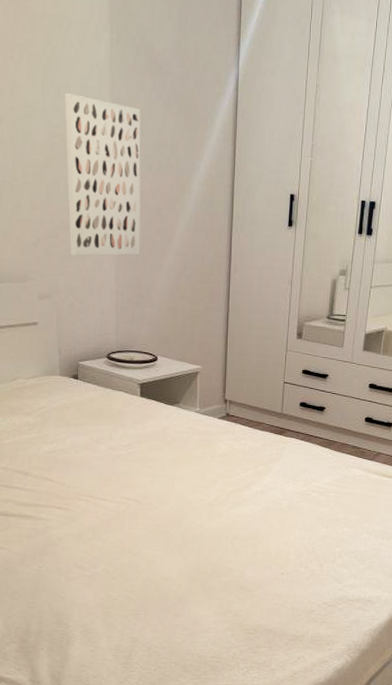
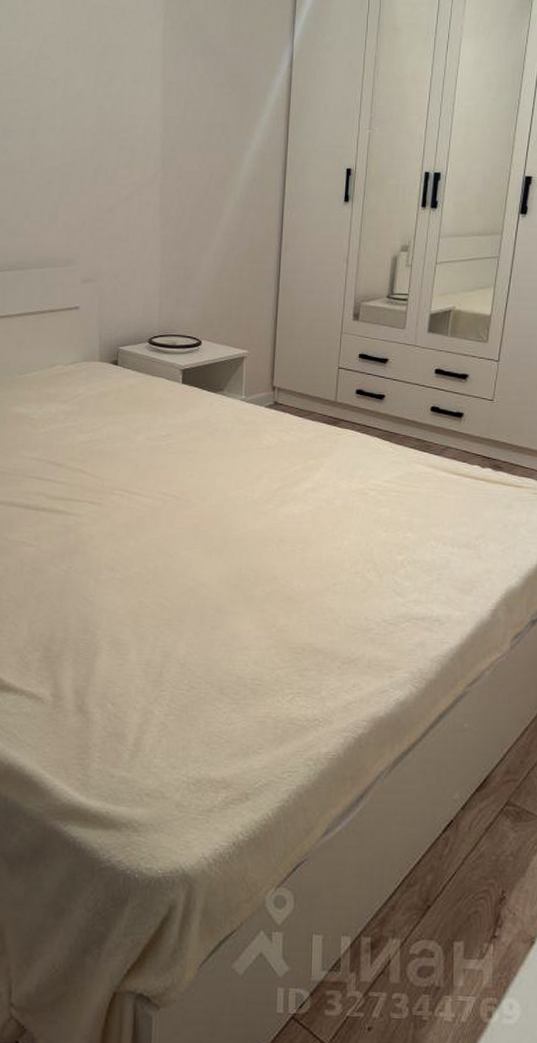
wall art: present [64,93,141,256] -> none [115,80,192,239]

